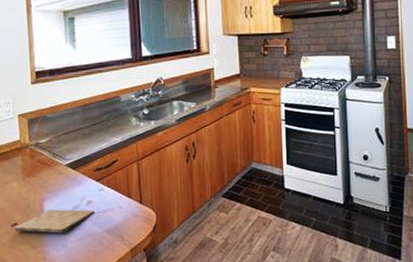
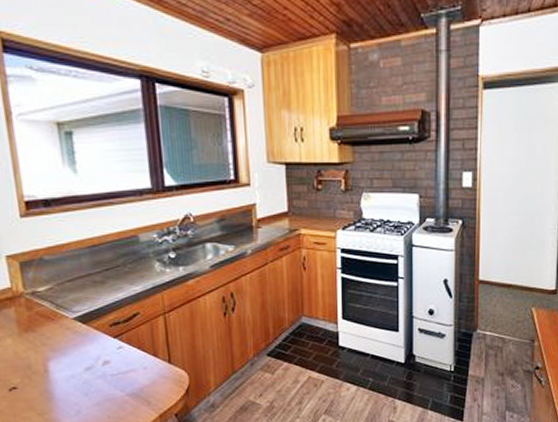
cutting board: present [14,209,94,233] -> none [12,370,113,398]

